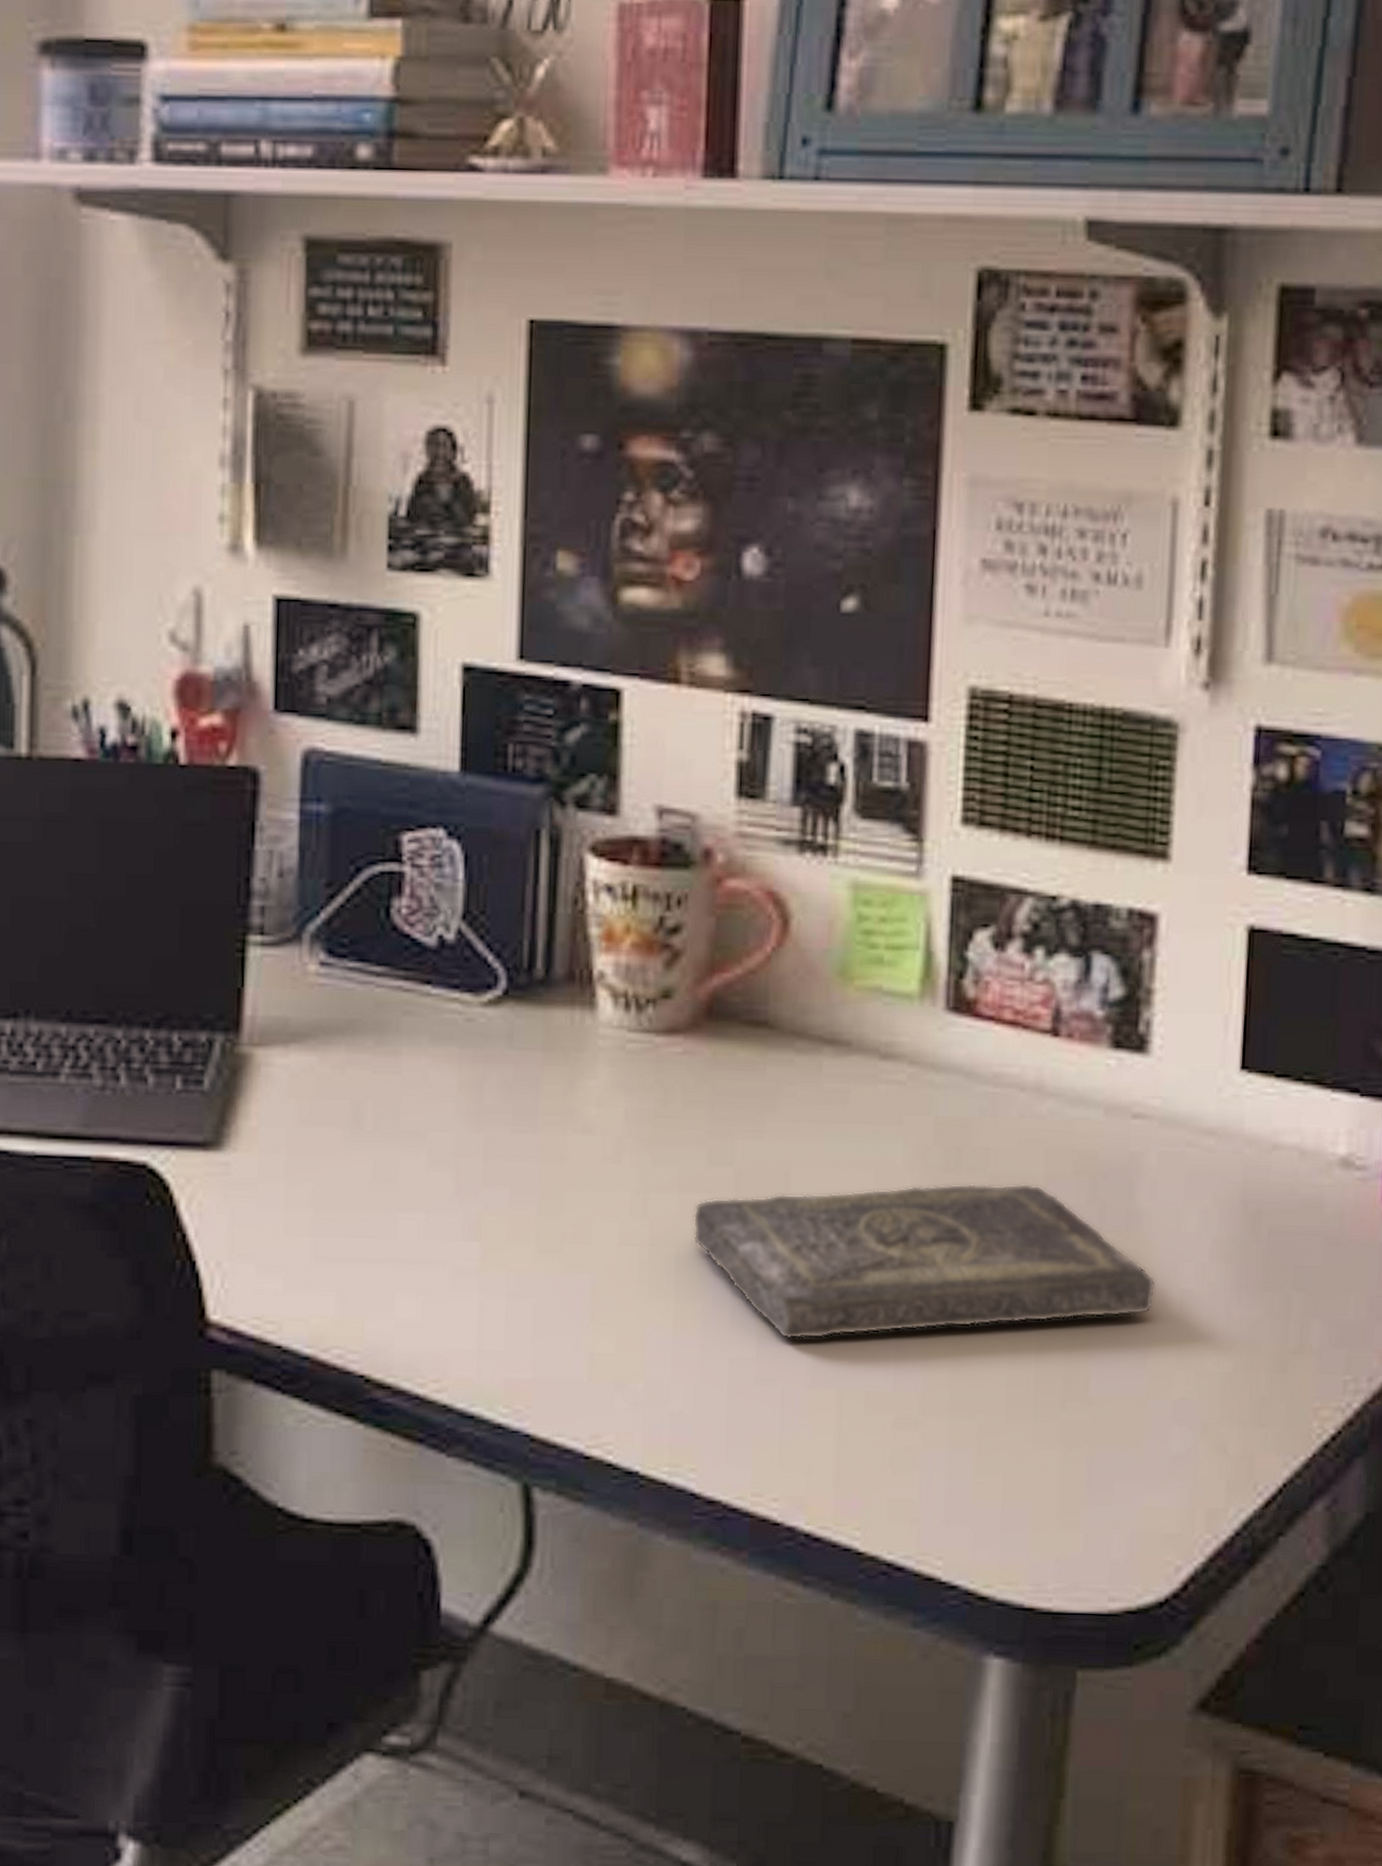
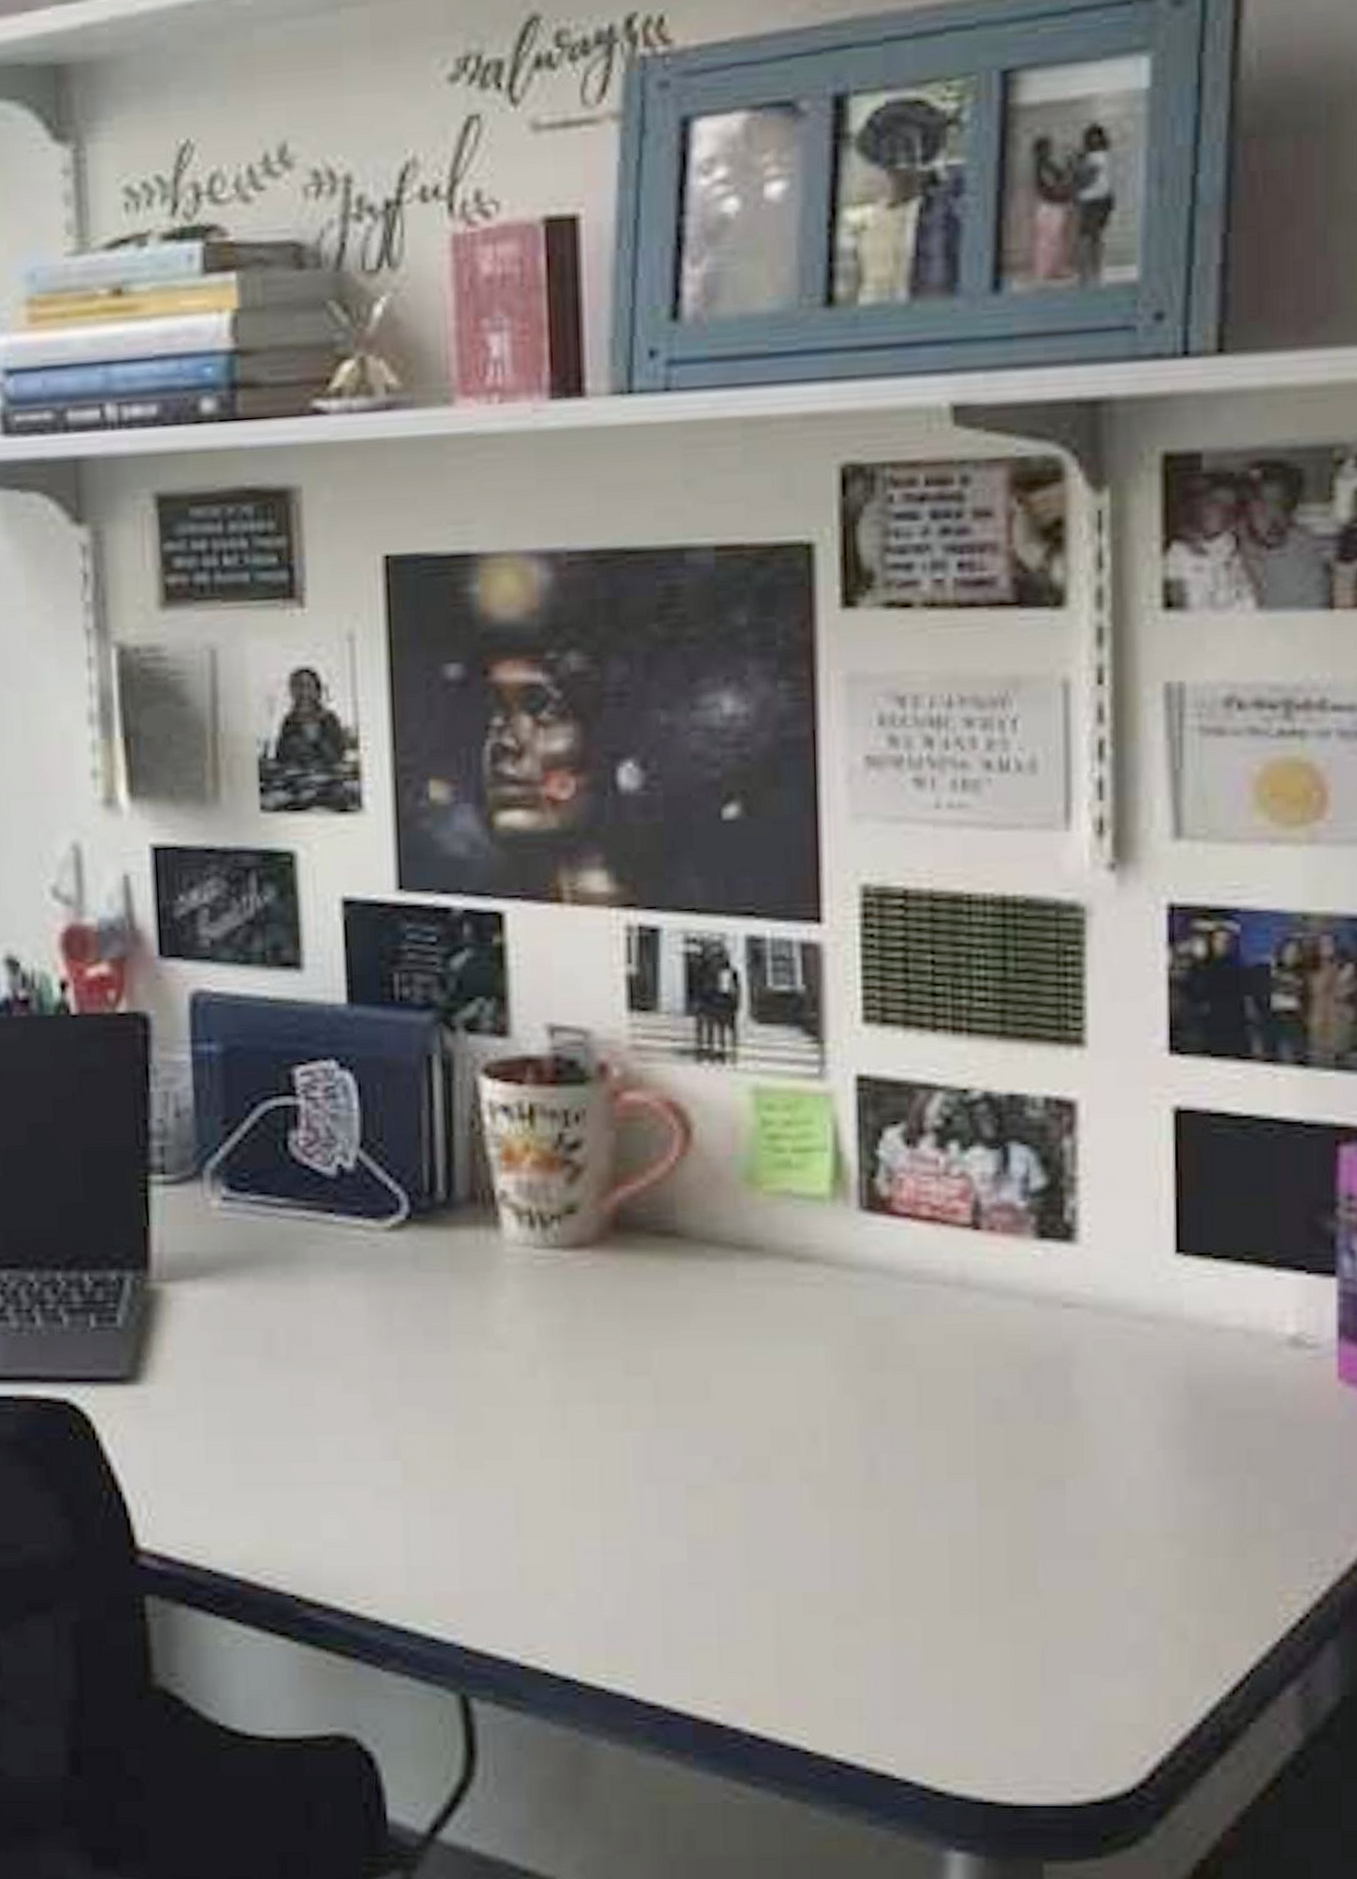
book: present [692,1183,1156,1340] -> none [613,1378,1100,1544]

